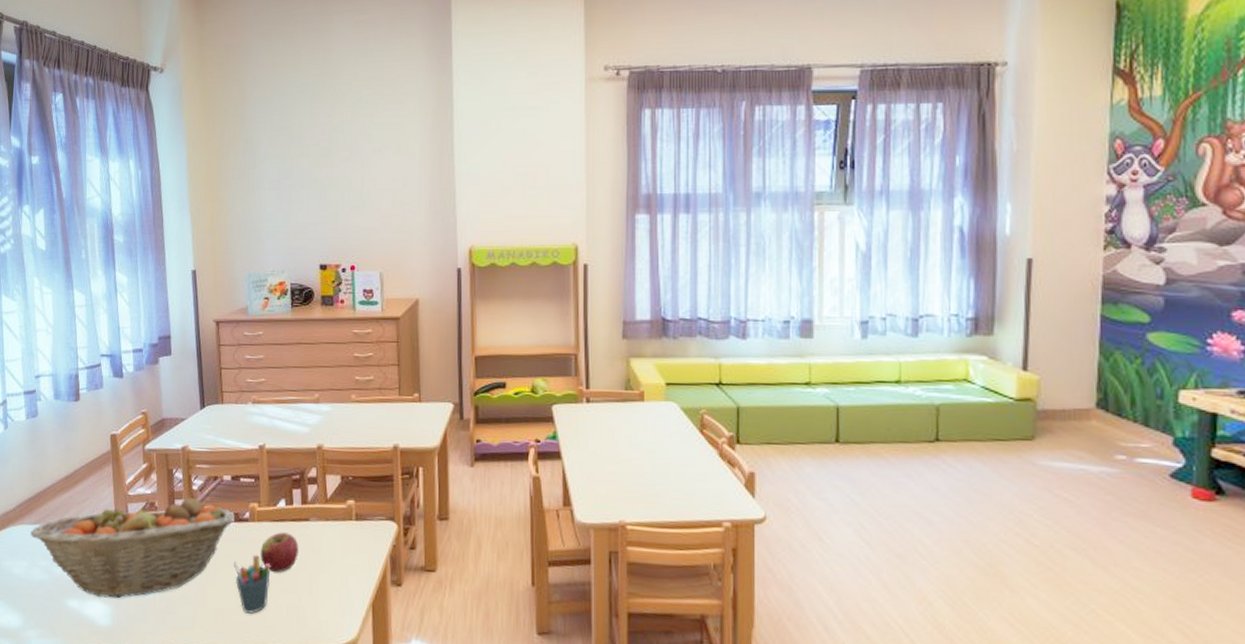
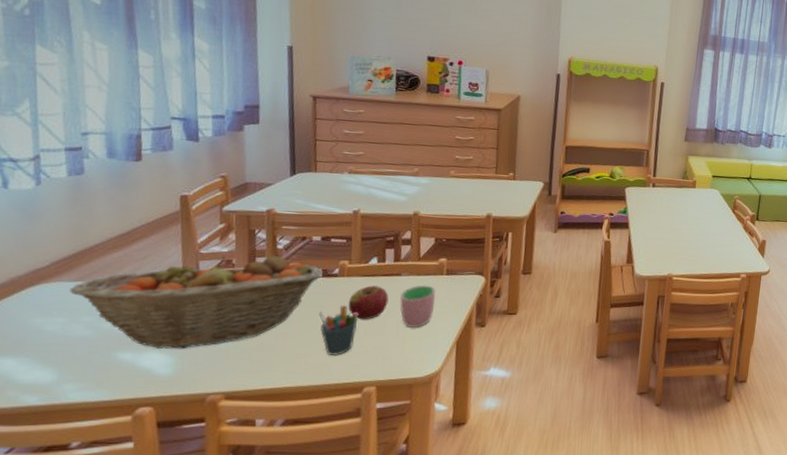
cup: none [310,532,346,584] -> present [399,285,436,328]

